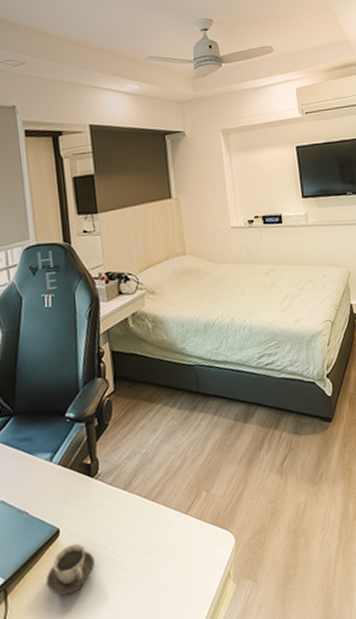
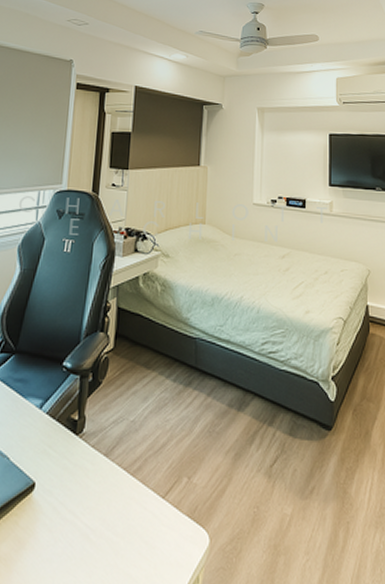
cup: present [46,543,95,596] -> none [11,502,63,558]

